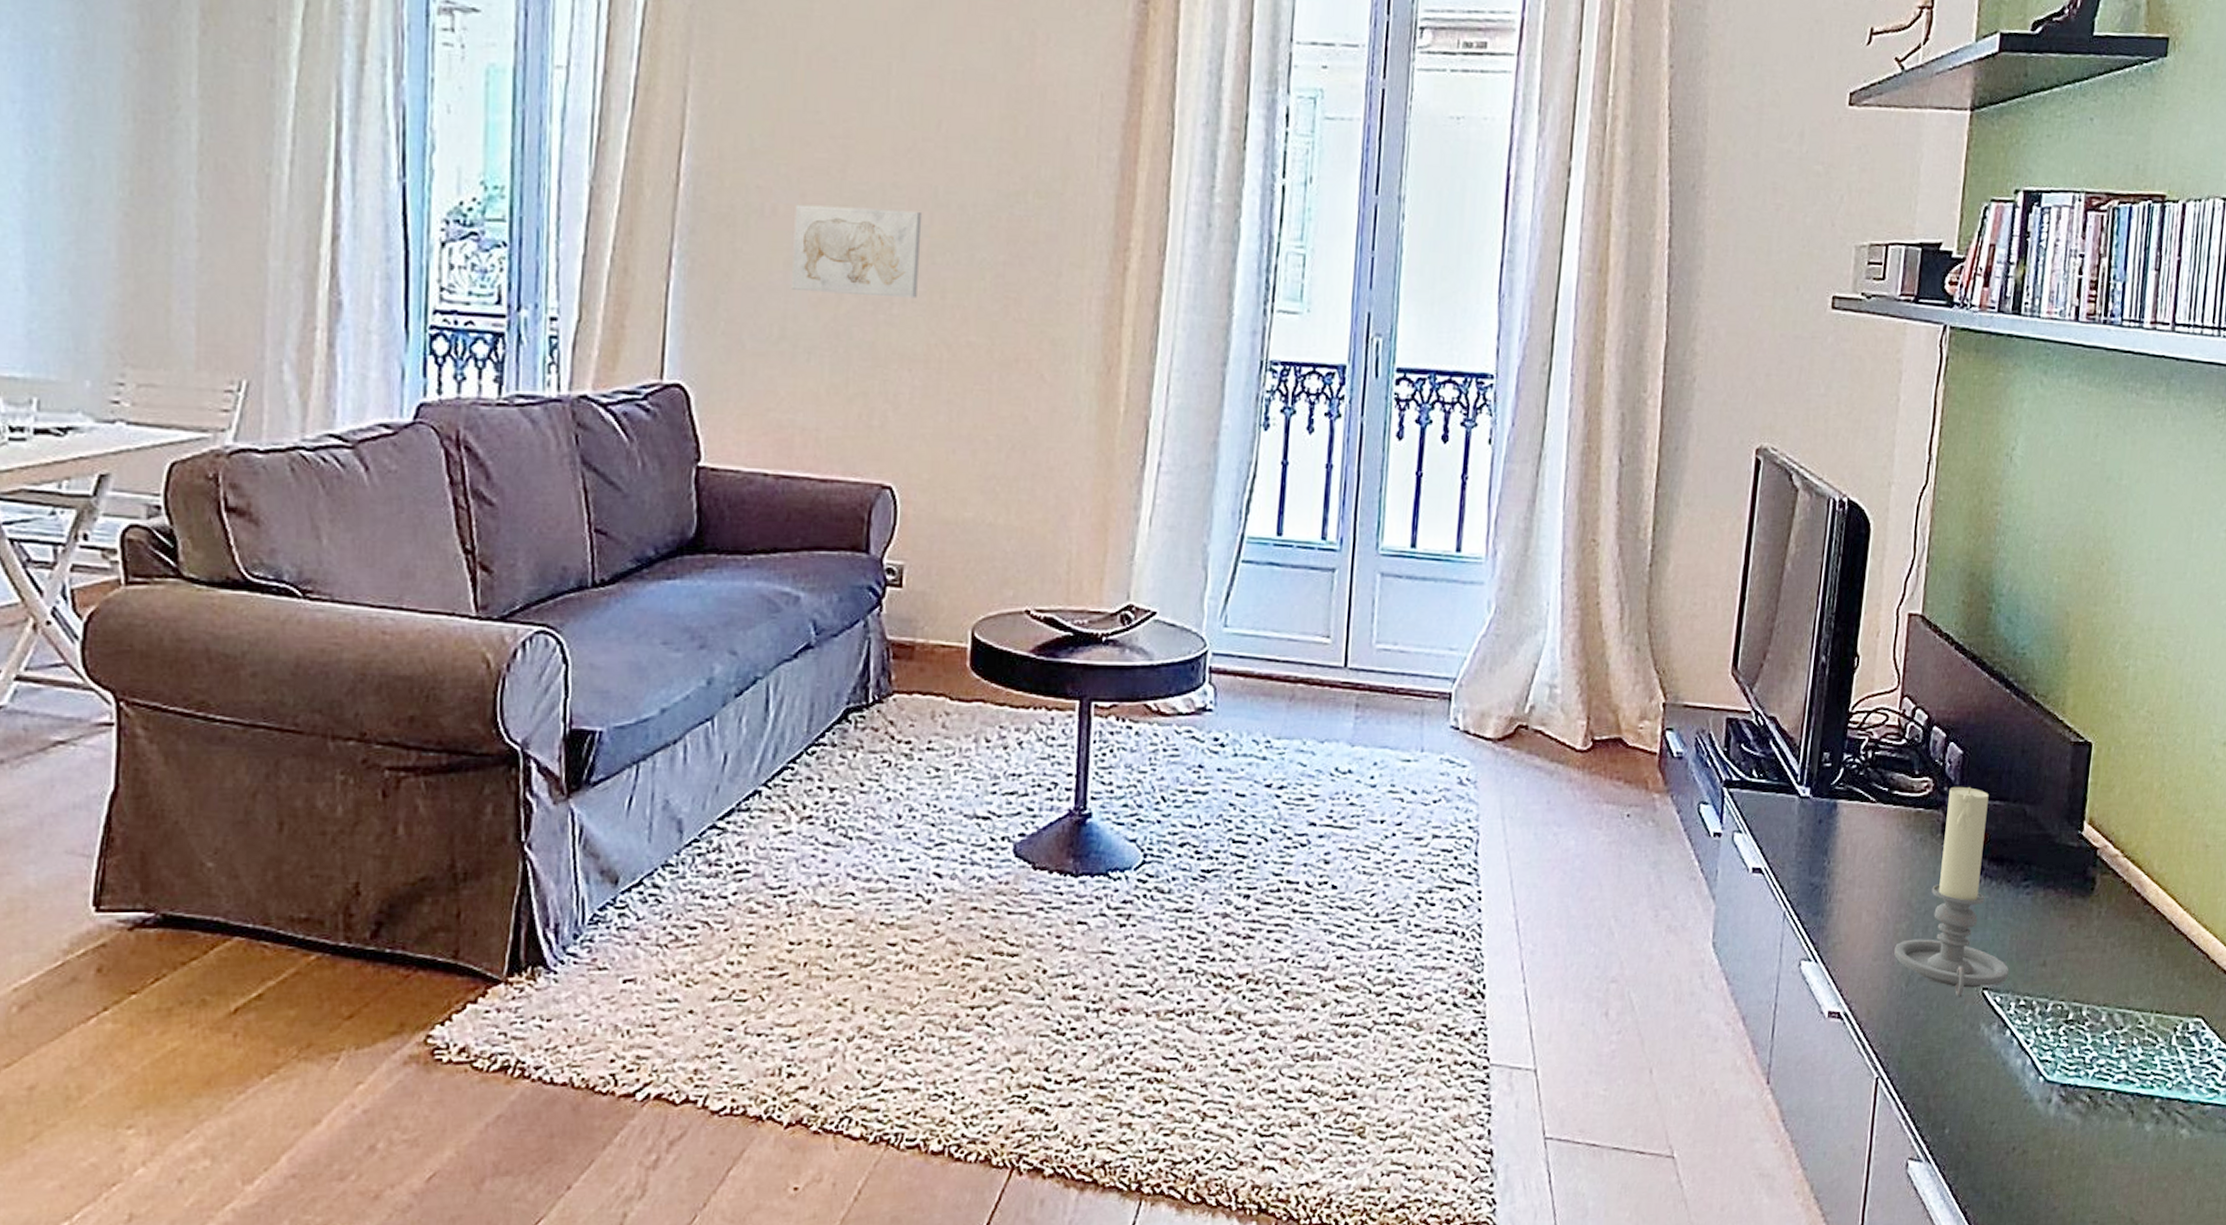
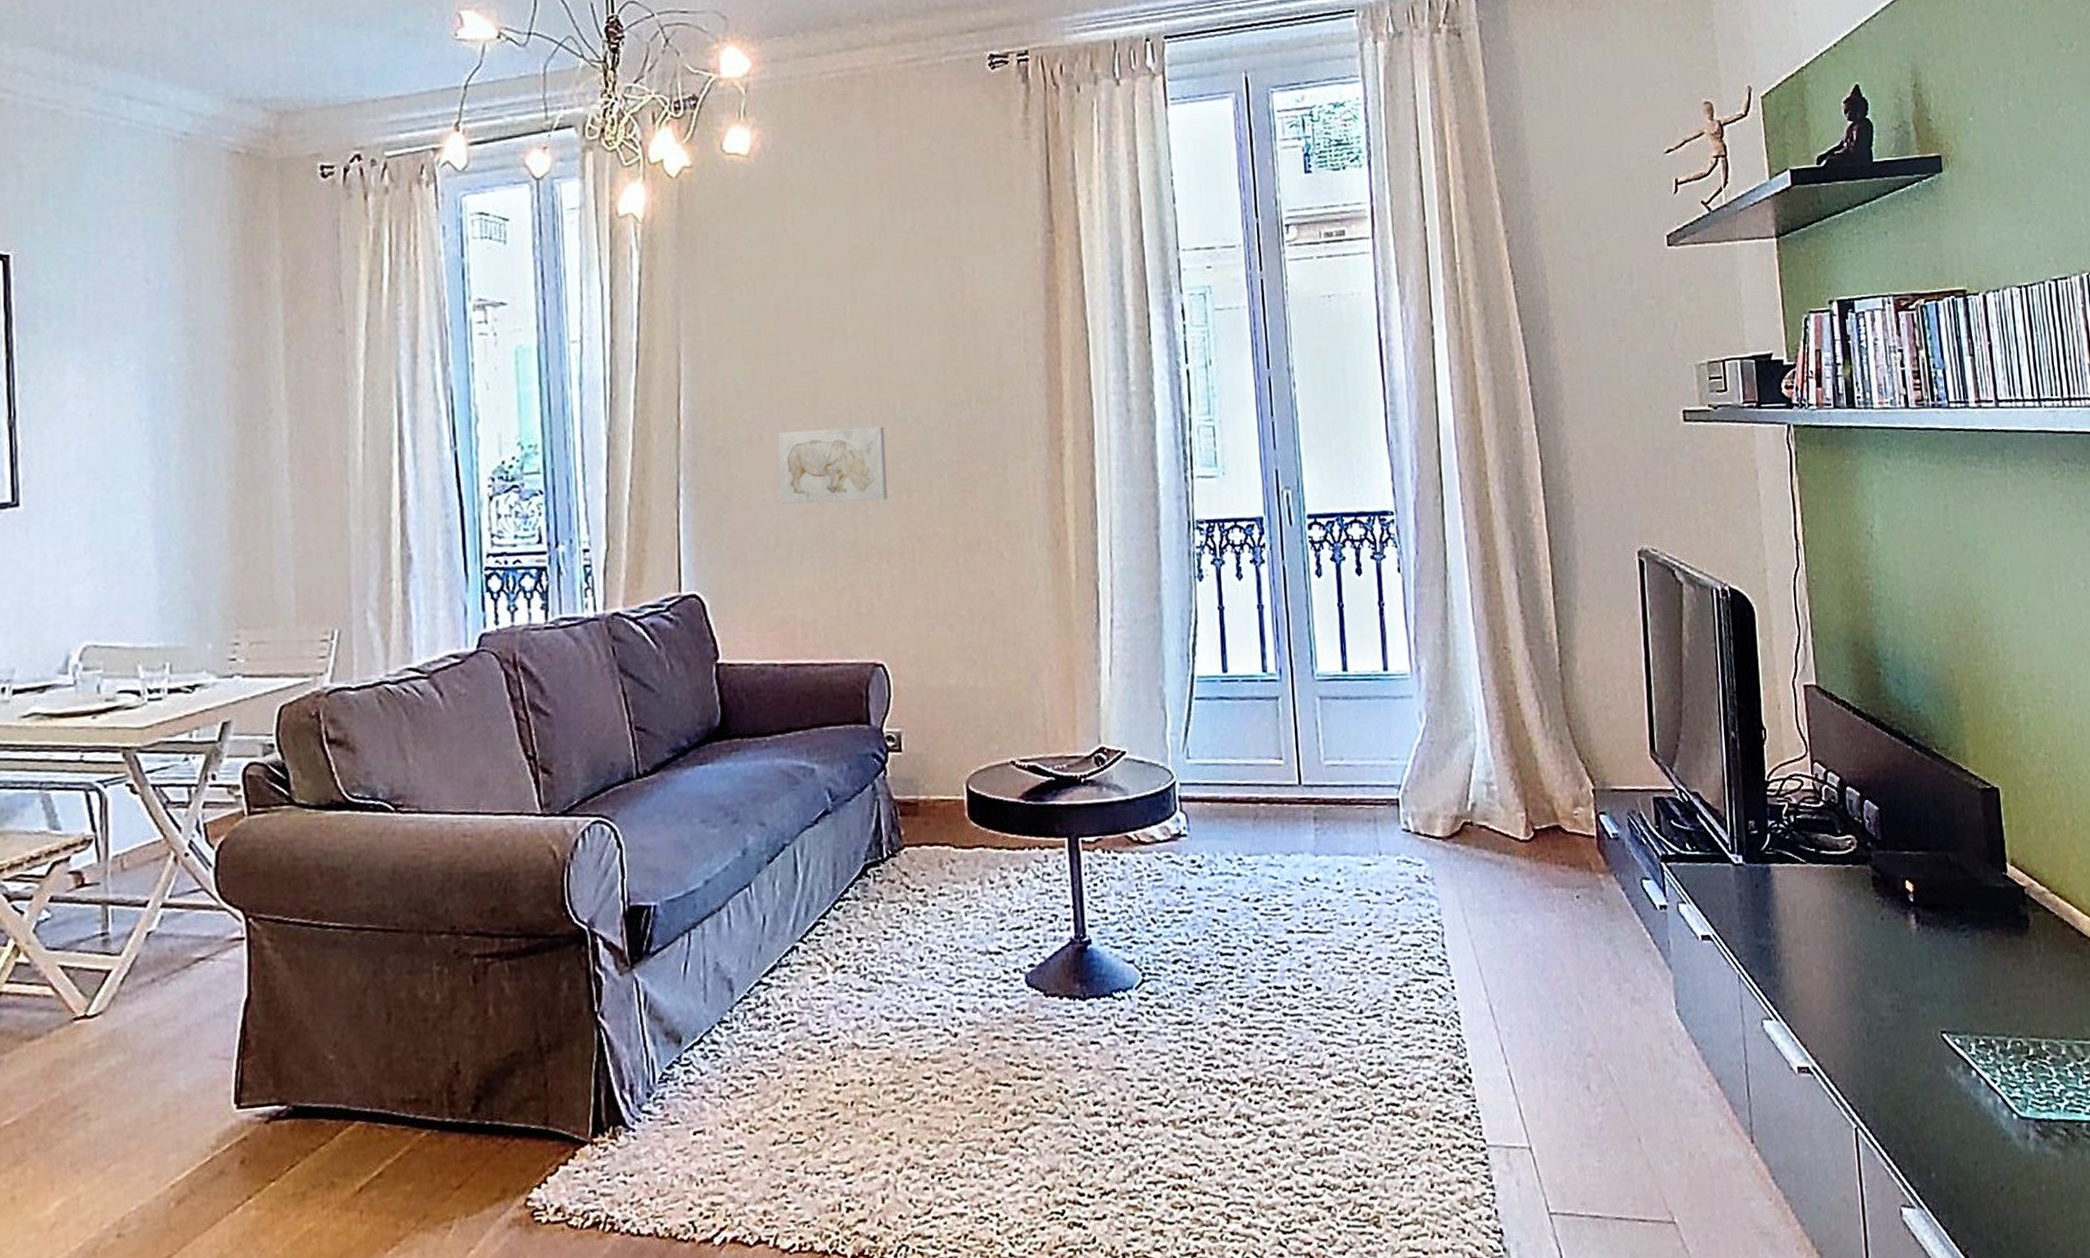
candle holder: present [1894,786,2010,998] -> none [1849,839,1964,1043]

